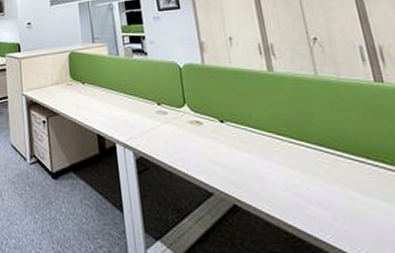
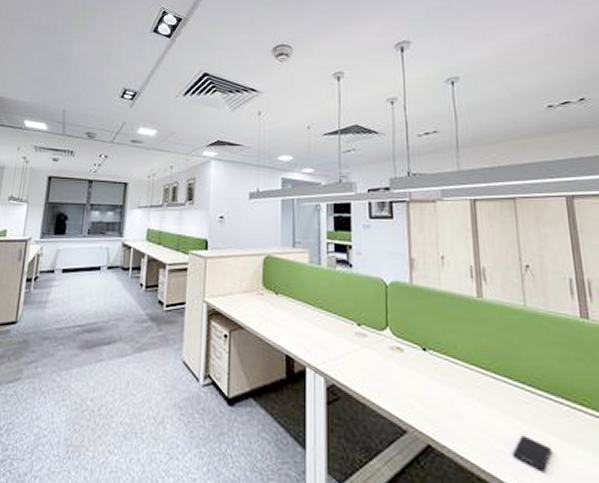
smartphone: none [316,192,357,225] -> present [511,435,553,472]

